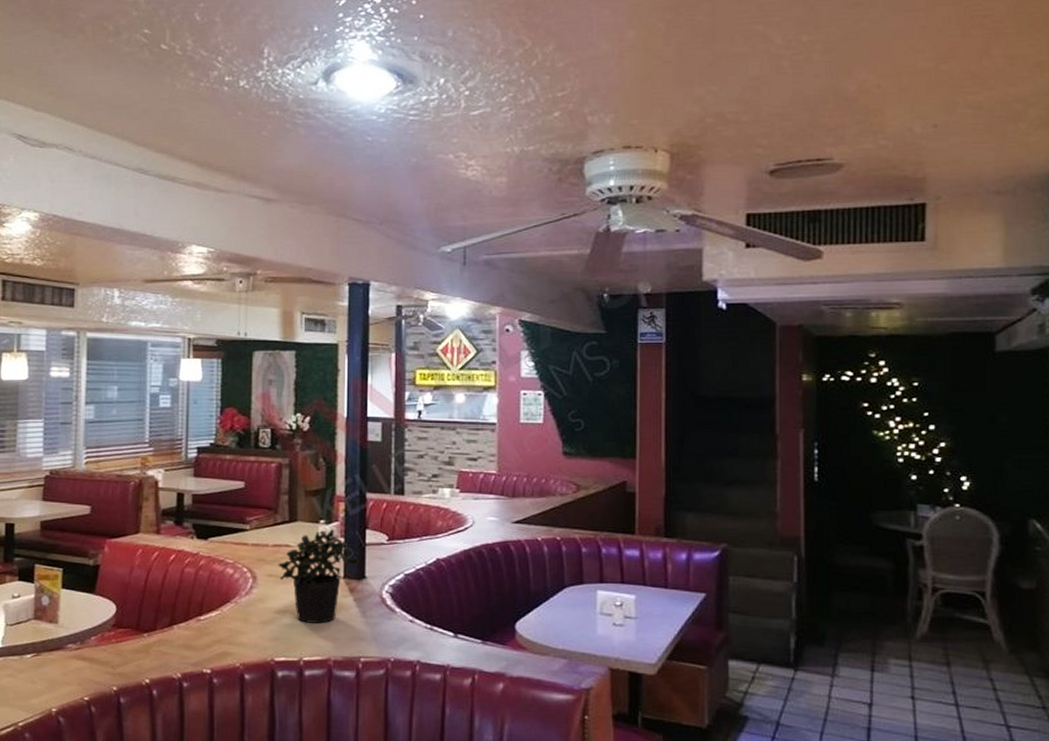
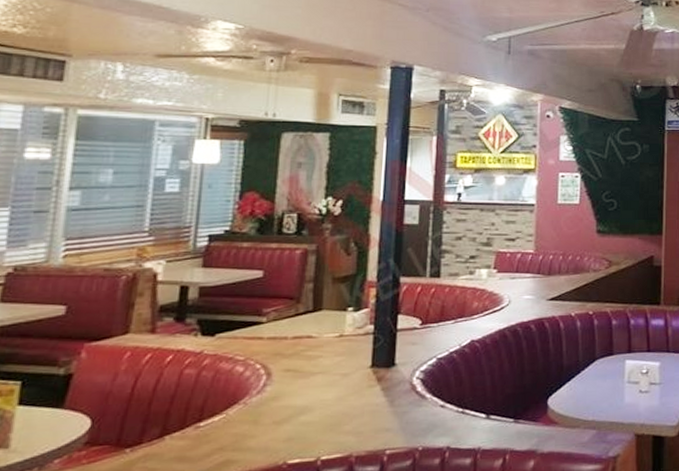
potted plant: present [278,528,359,623] -> none [297,315,389,419]

